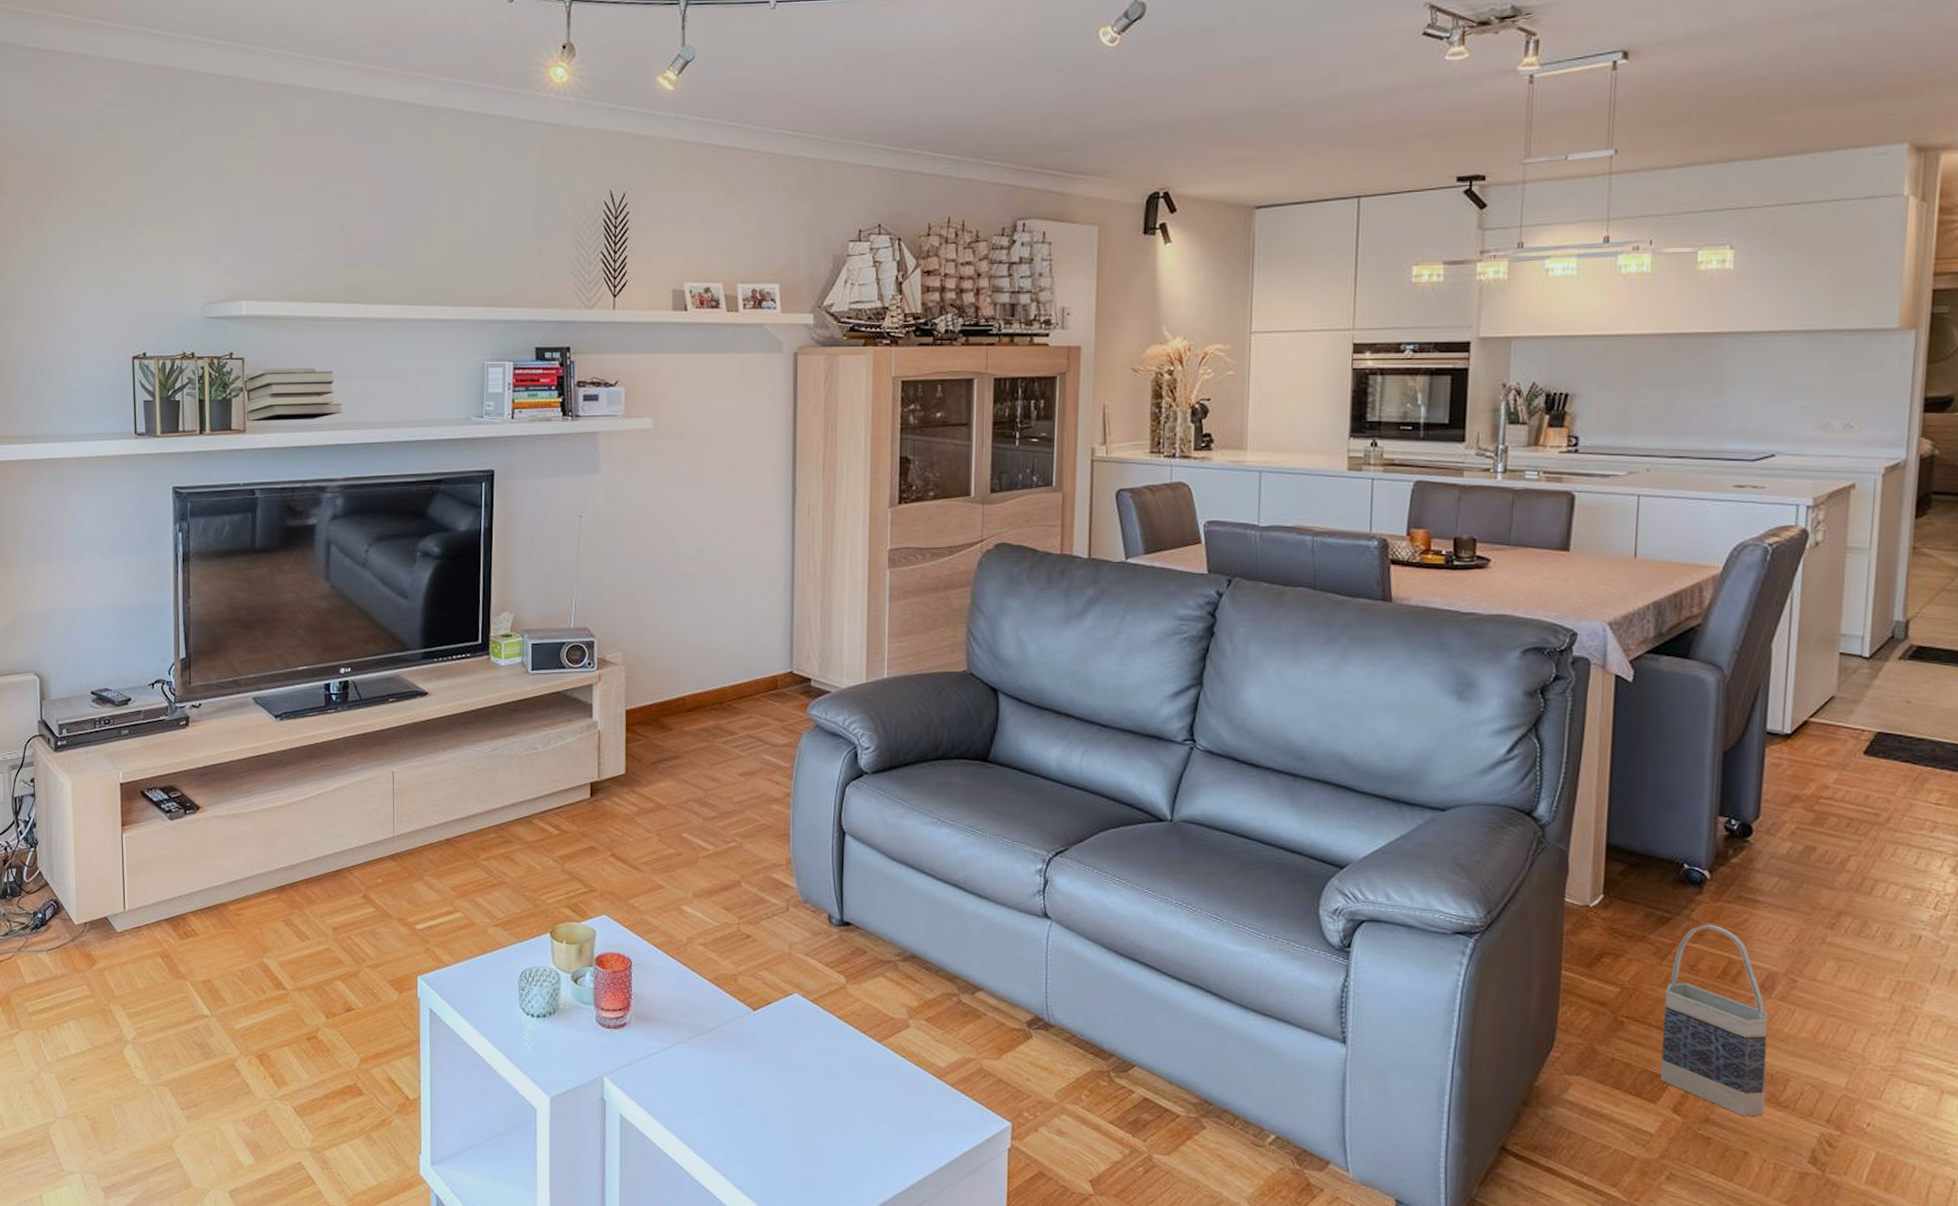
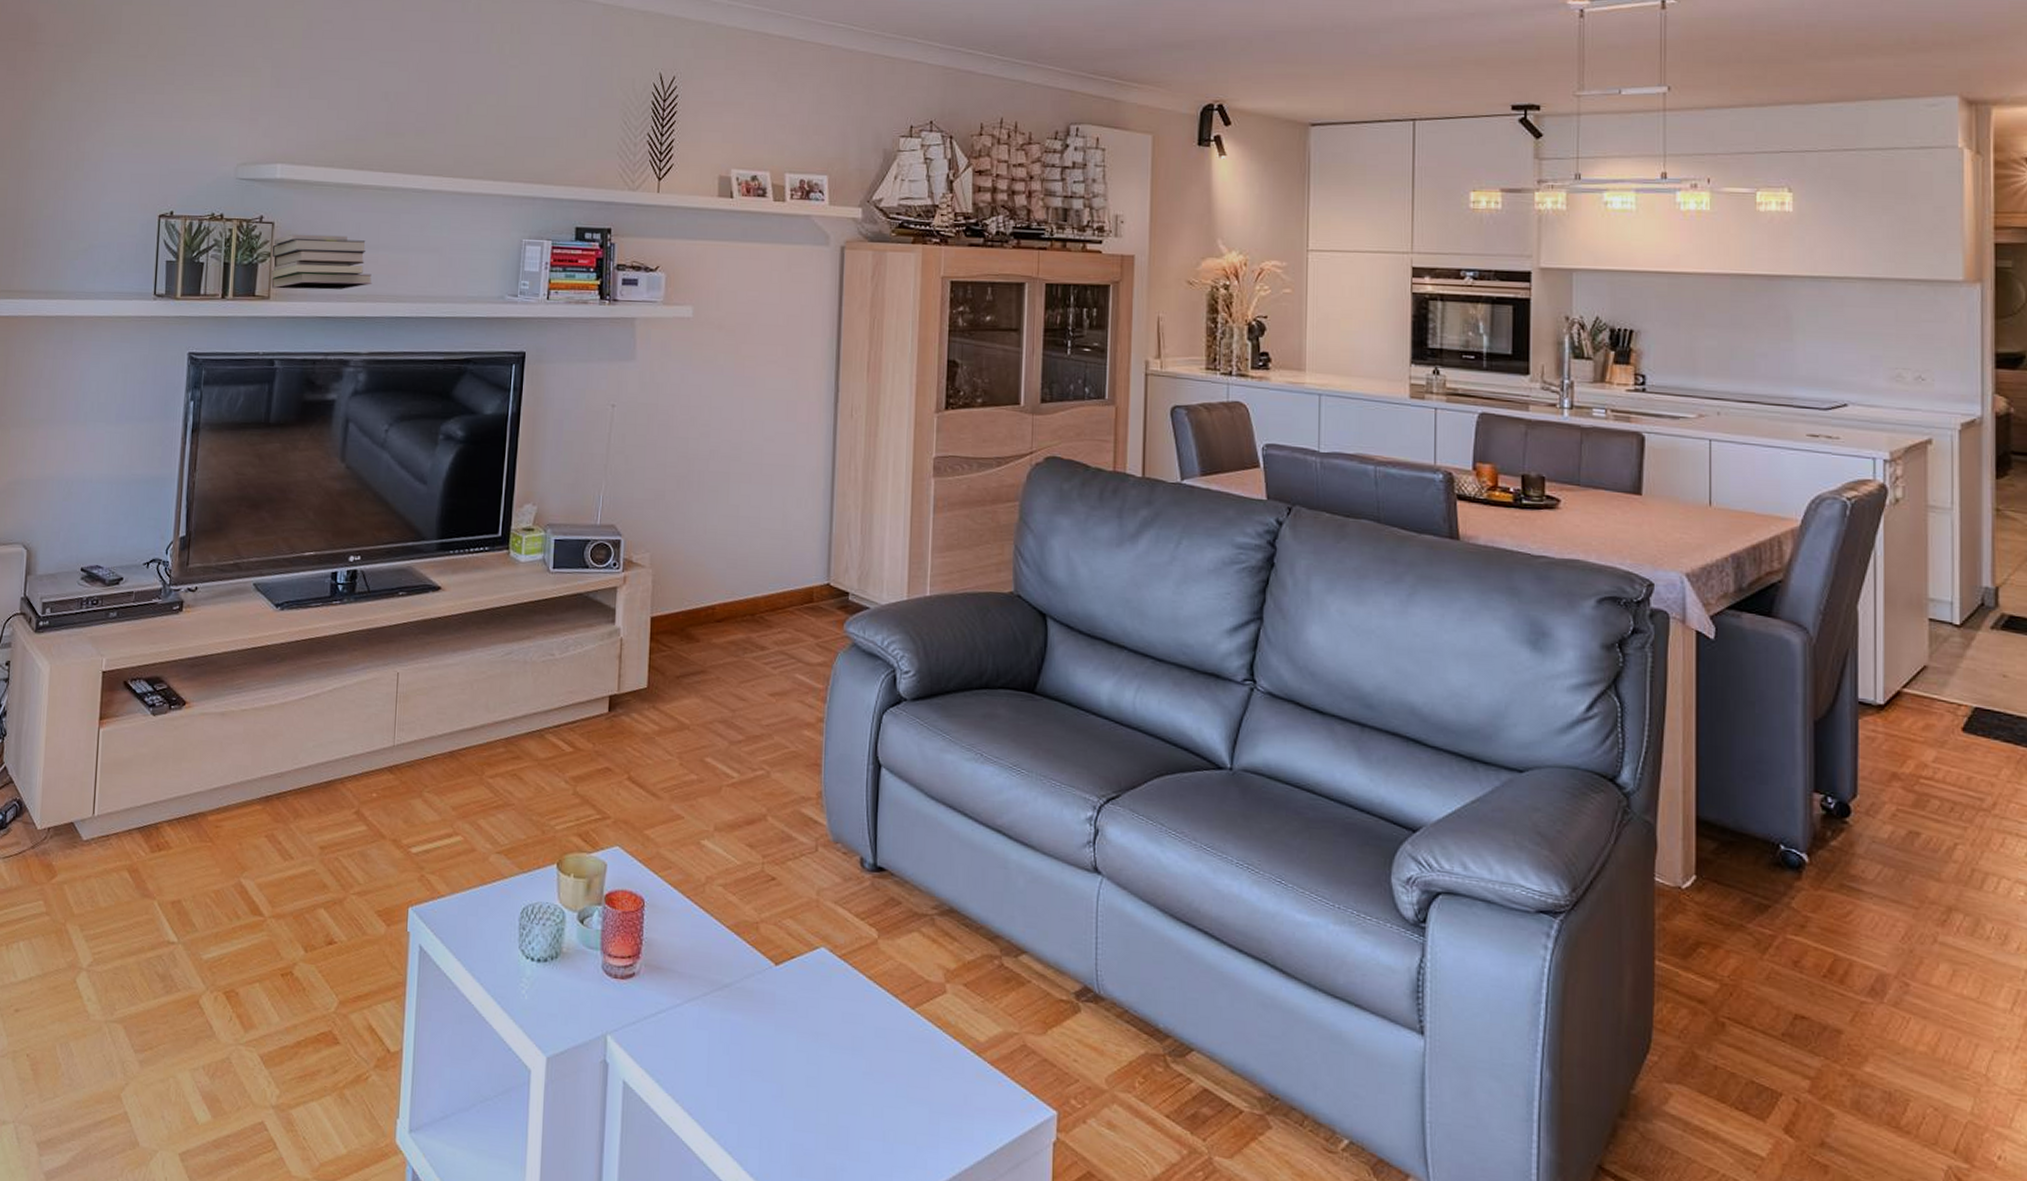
bag: present [1661,924,1768,1117] -> none [1769,914,1884,1142]

